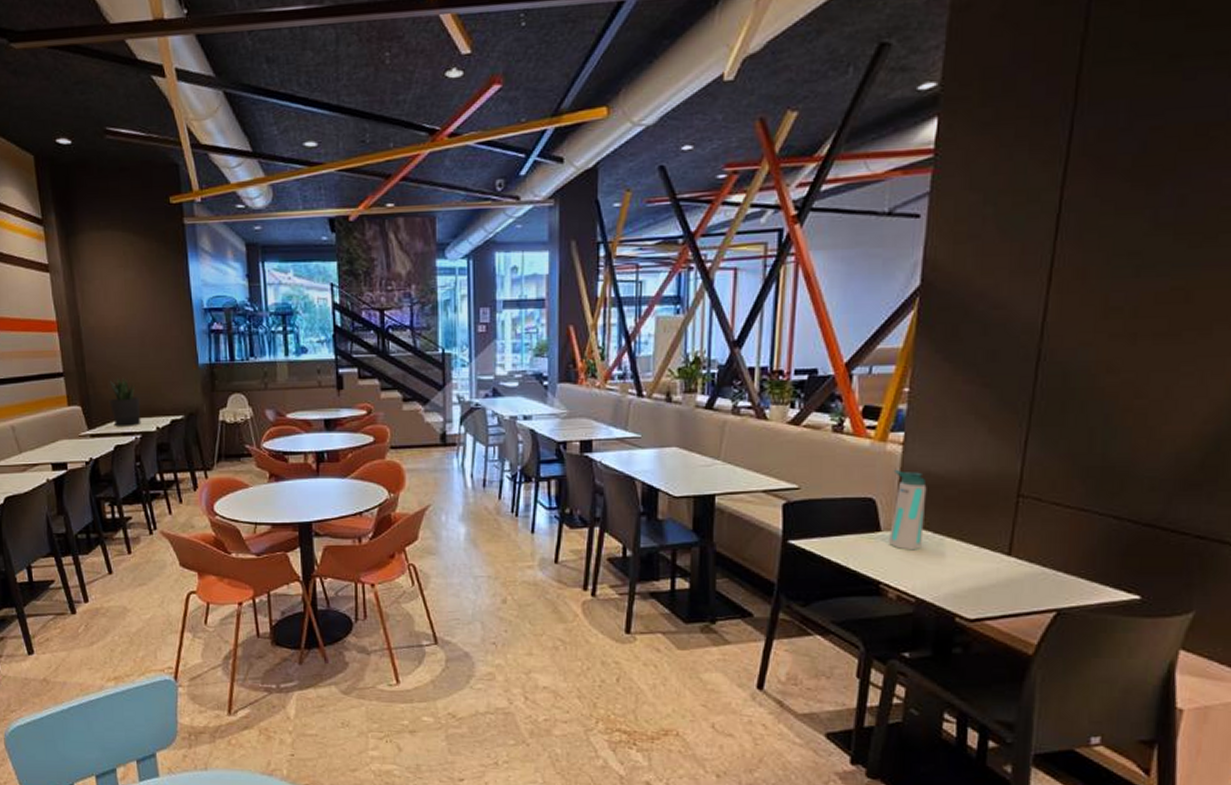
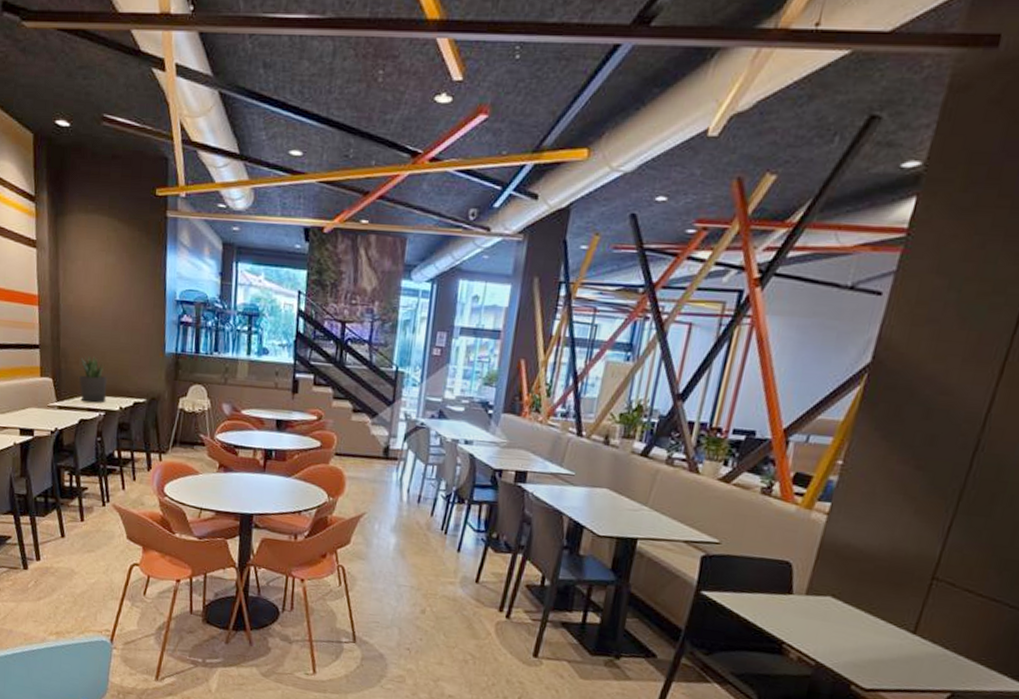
water bottle: present [888,469,927,551] -> none [797,537,845,617]

